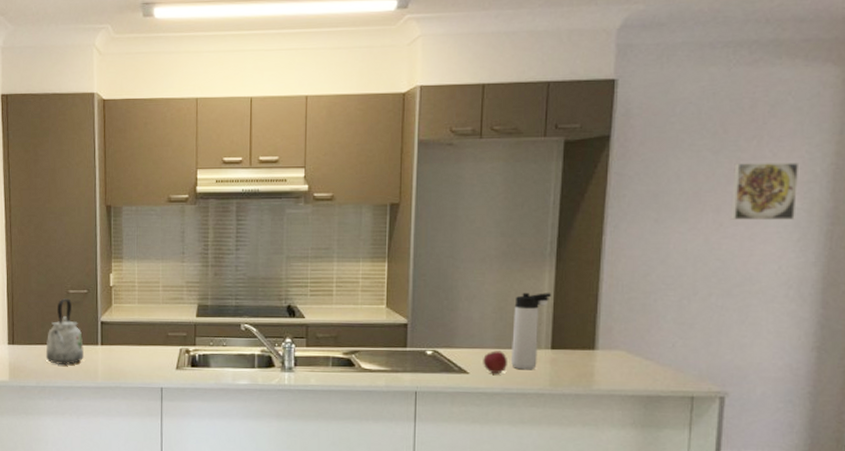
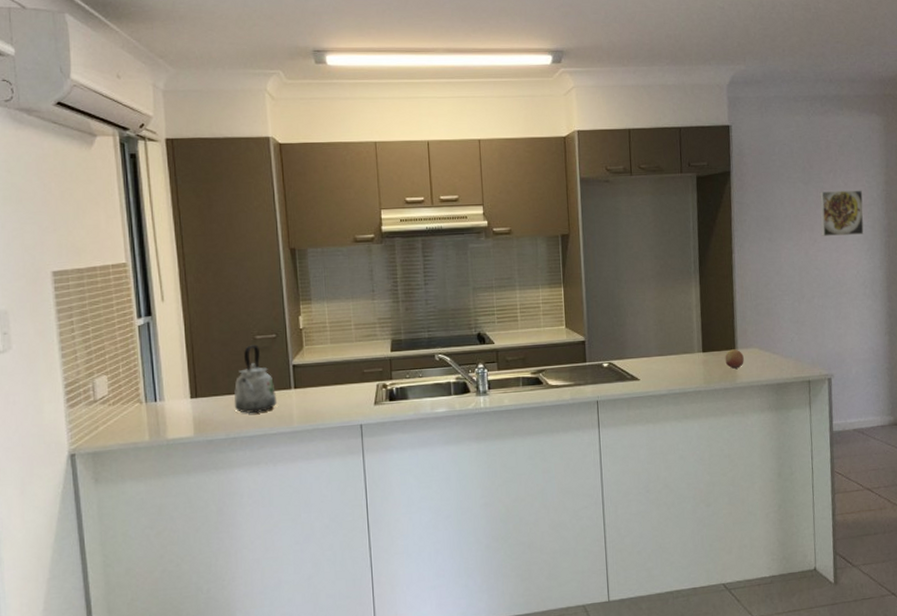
apple: present [483,350,507,374] -> none [650,357,670,379]
thermos bottle: present [511,292,551,370] -> none [671,304,698,372]
fruit: none [580,349,605,372] -> present [725,349,744,369]

